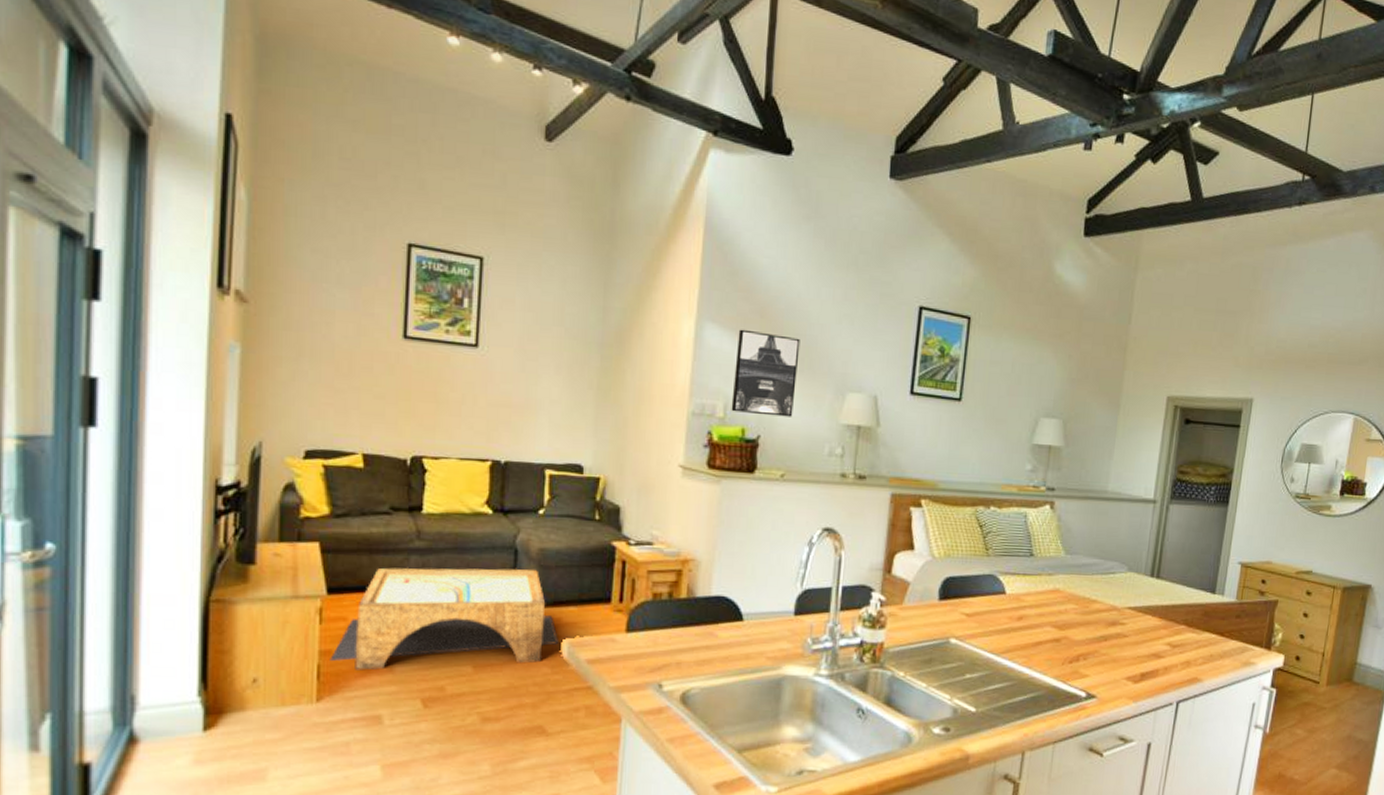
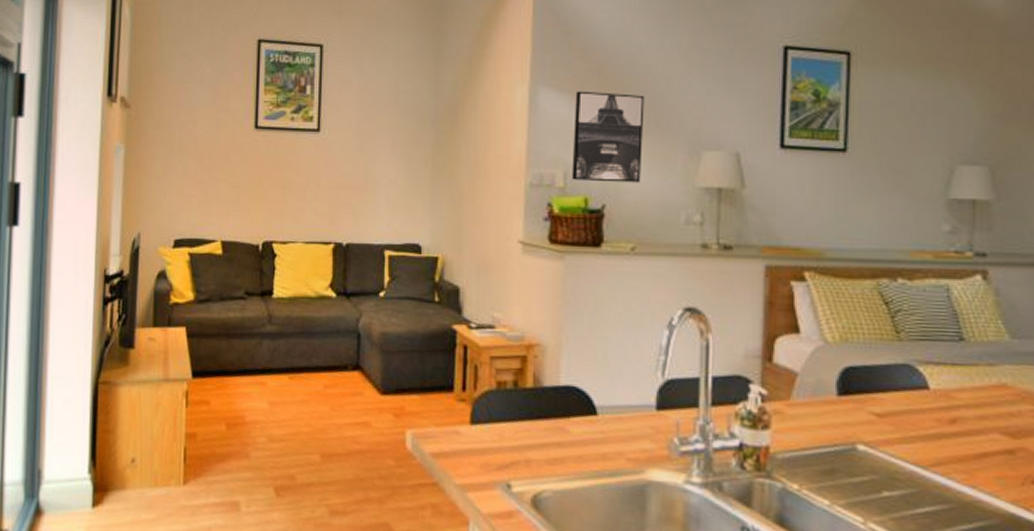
coffee table: present [330,568,560,670] -> none [194,352,403,455]

